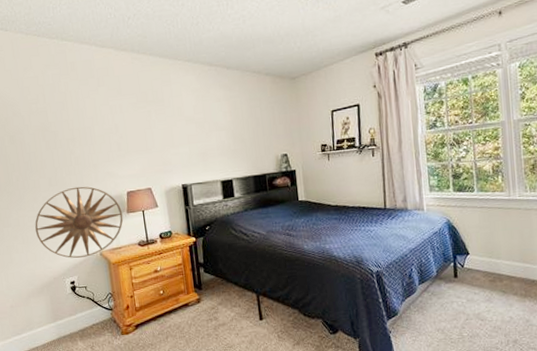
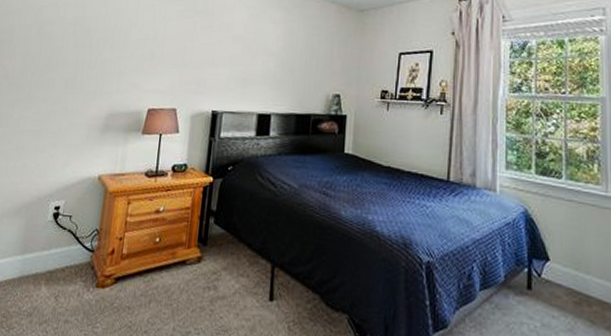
wall art: present [35,186,123,258] -> none [33,93,137,179]

